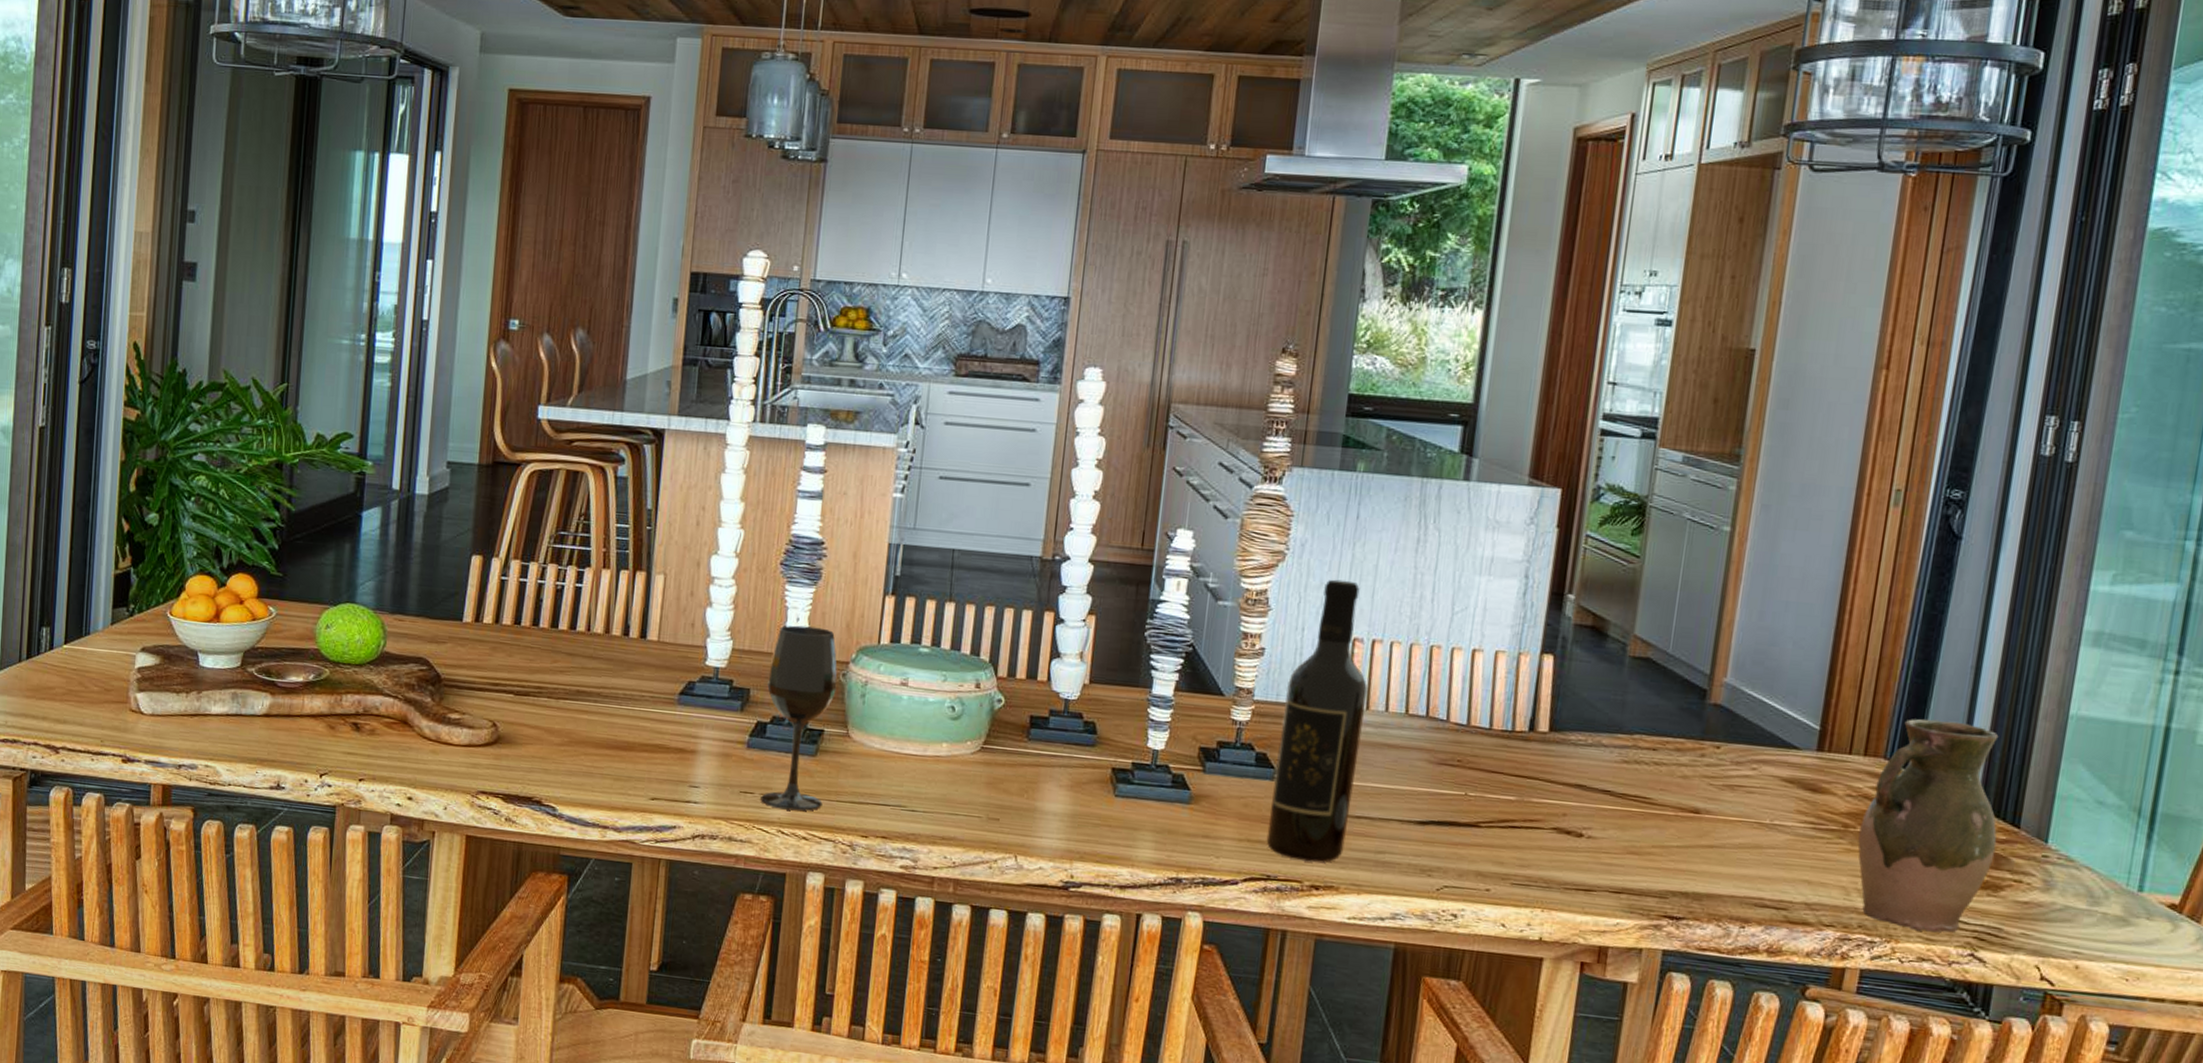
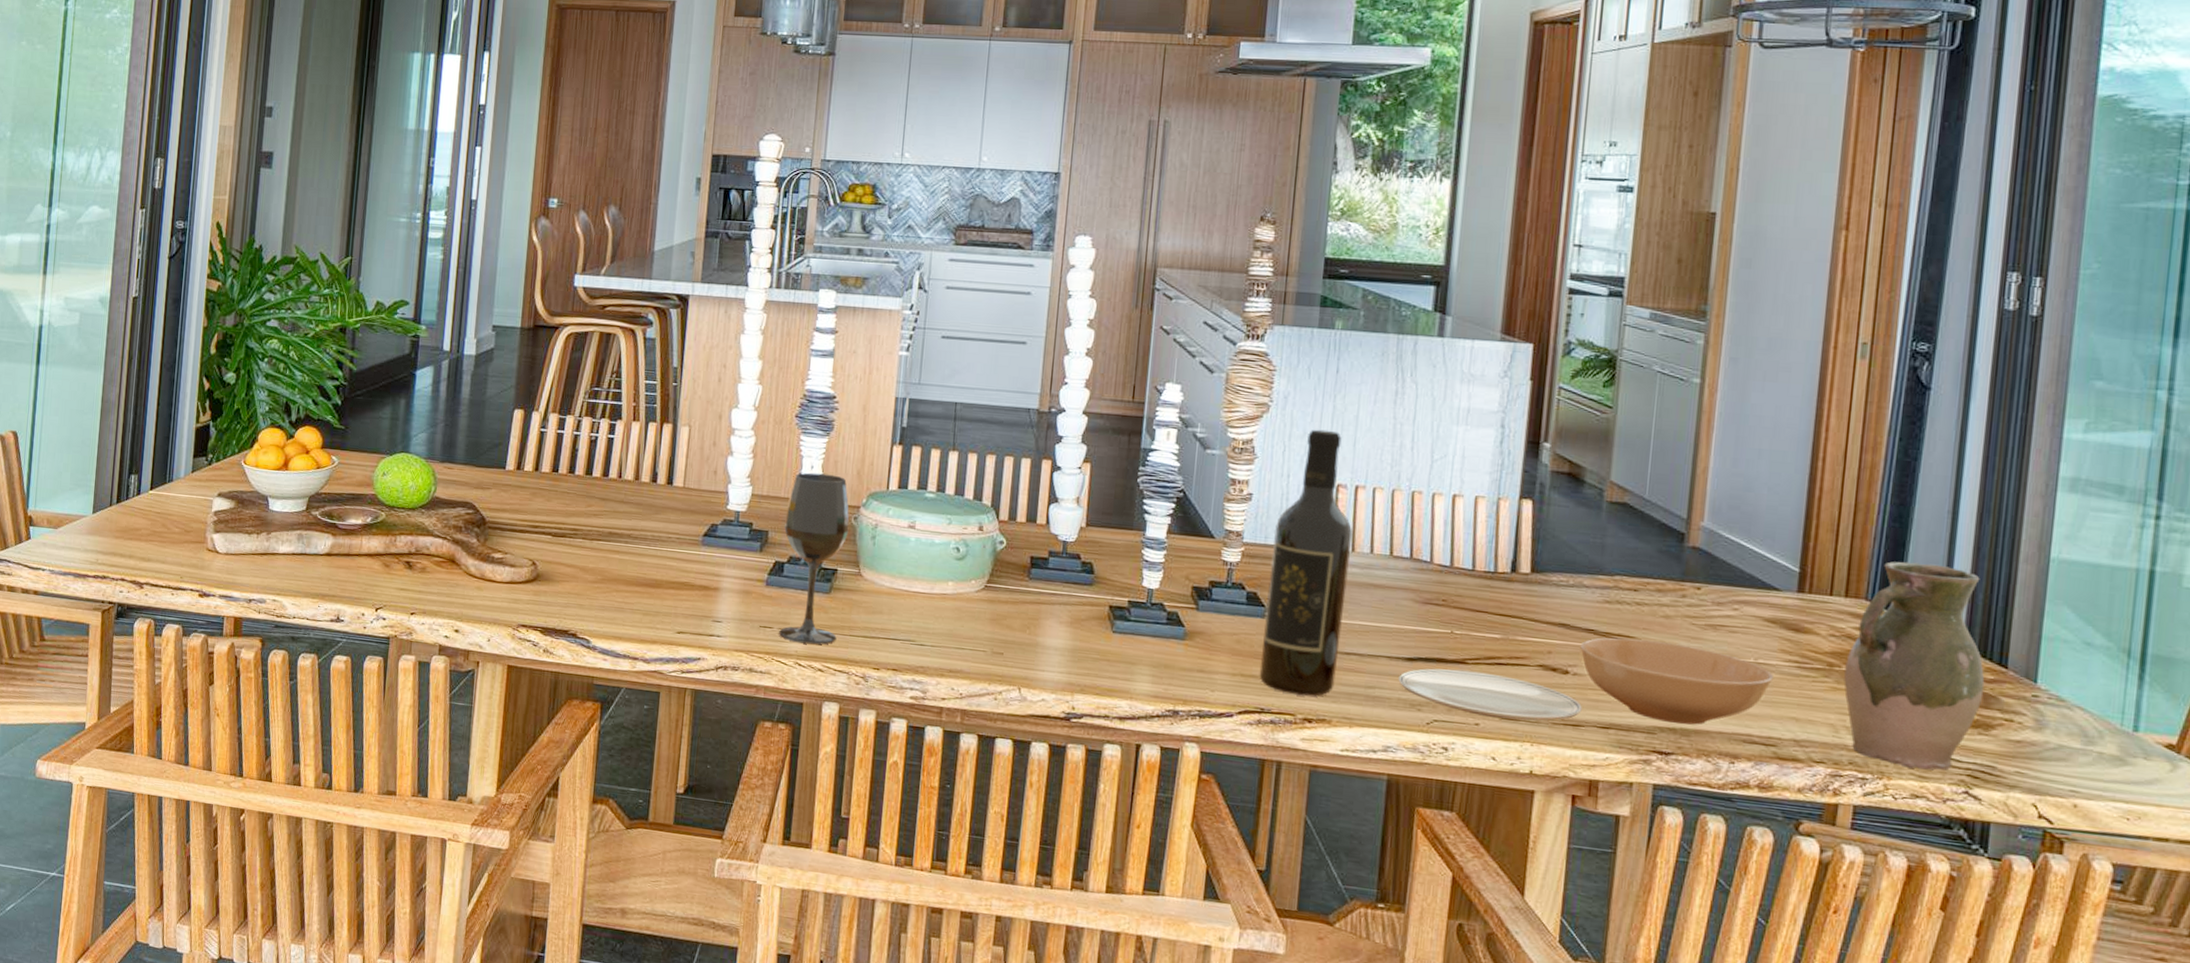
plate: none [1409,832,1595,886] -> present [1398,668,1582,721]
bowl: none [1595,799,1788,889] -> present [1580,637,1773,725]

